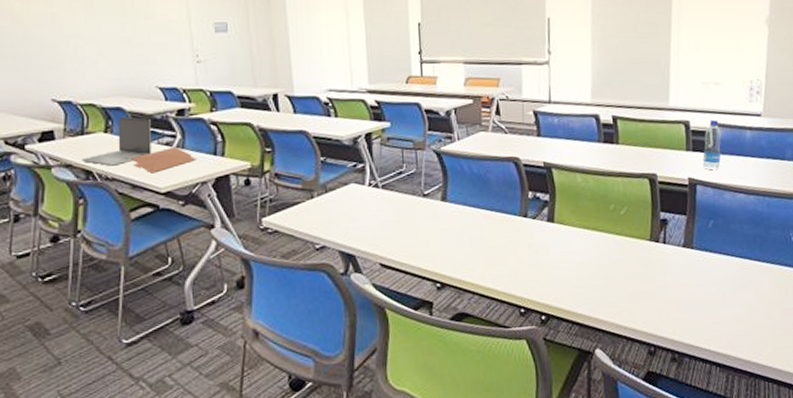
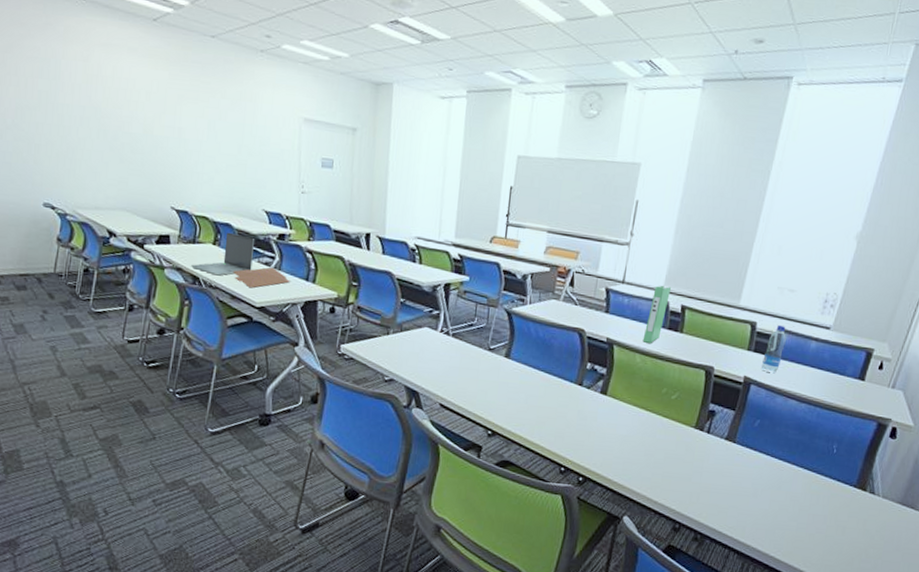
binder: none [580,98,599,161] -> present [642,285,671,344]

